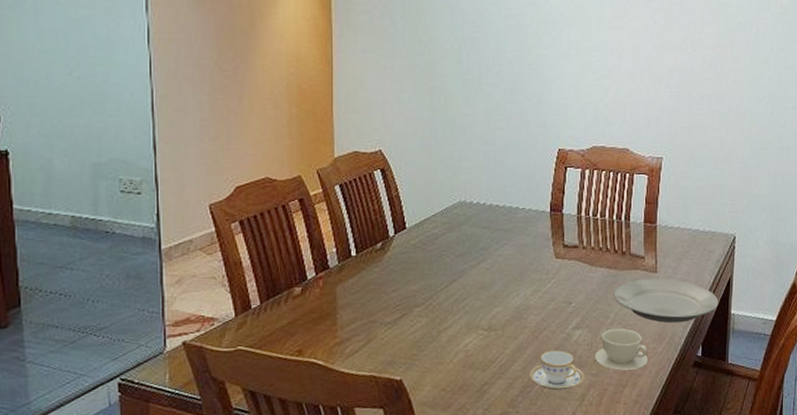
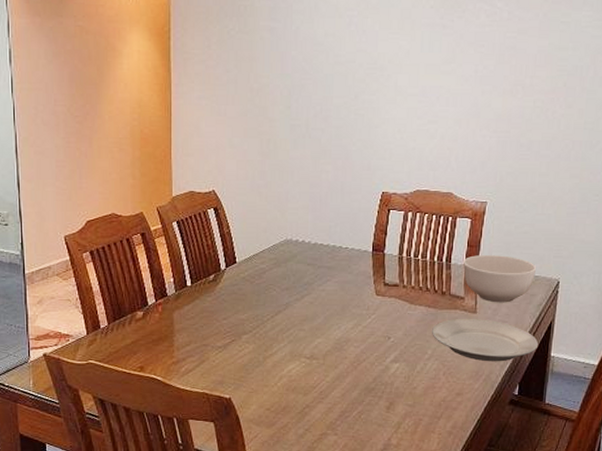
teacup: present [530,350,584,391] -> none [348,380,401,418]
teacup: present [594,328,649,370] -> none [410,363,465,403]
bowl: none [641,212,714,261] -> present [462,255,537,303]

